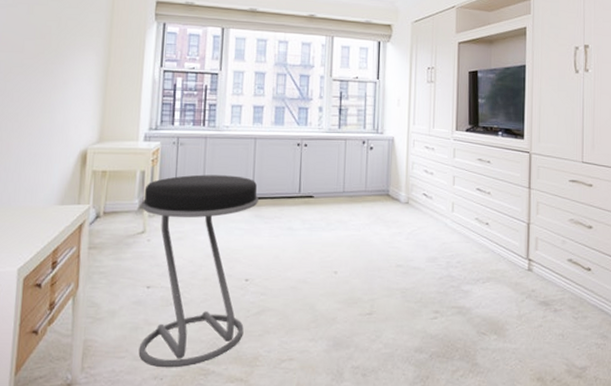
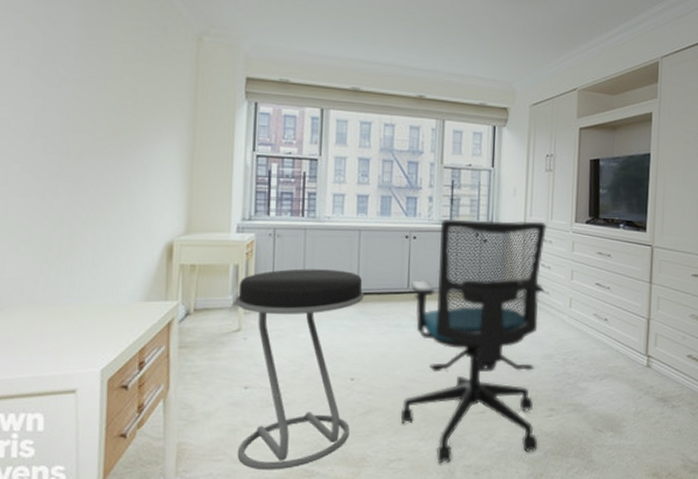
office chair: none [291,127,430,365] -> present [400,219,548,464]

